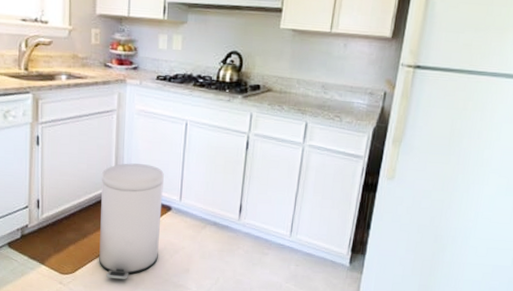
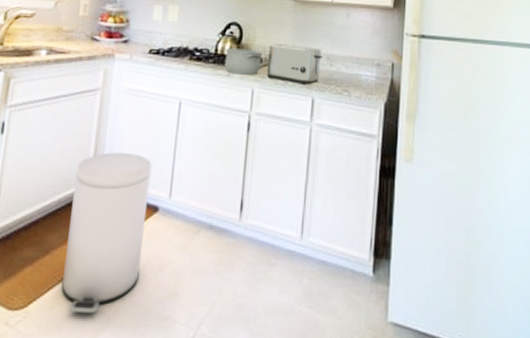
cooking pot: none [225,75,262,102] -> present [224,48,264,76]
toaster: none [264,72,319,111] -> present [266,43,323,86]

